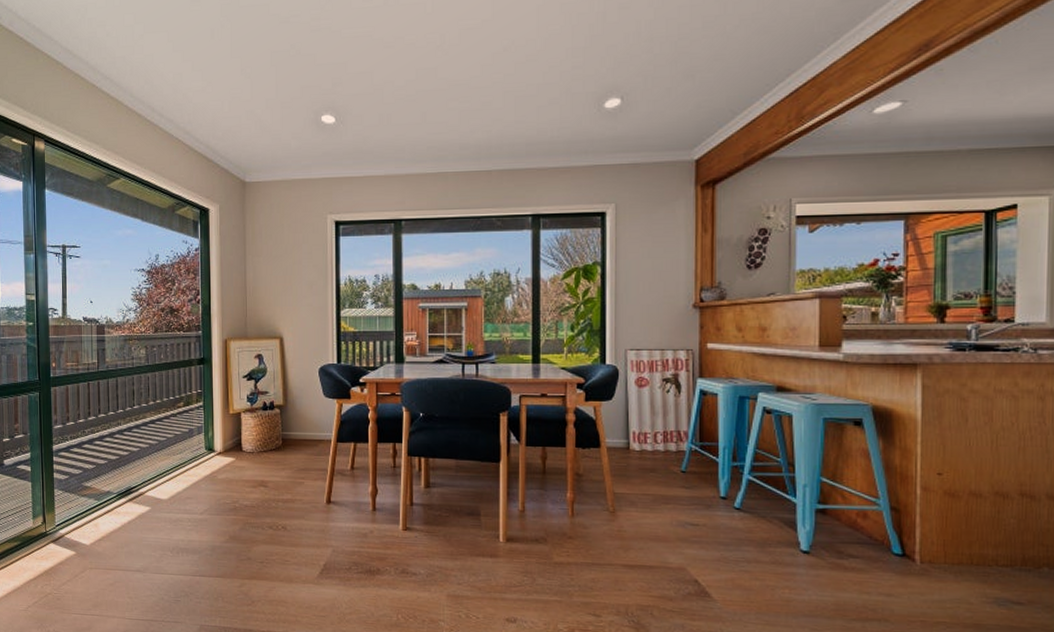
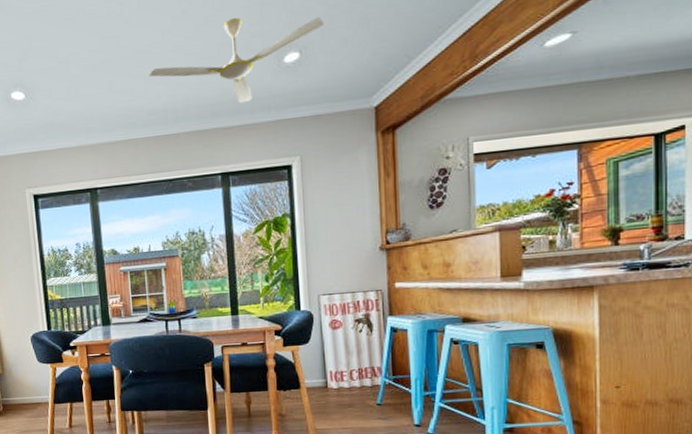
ceiling fan: none [464,59,647,145] -> present [149,17,324,104]

